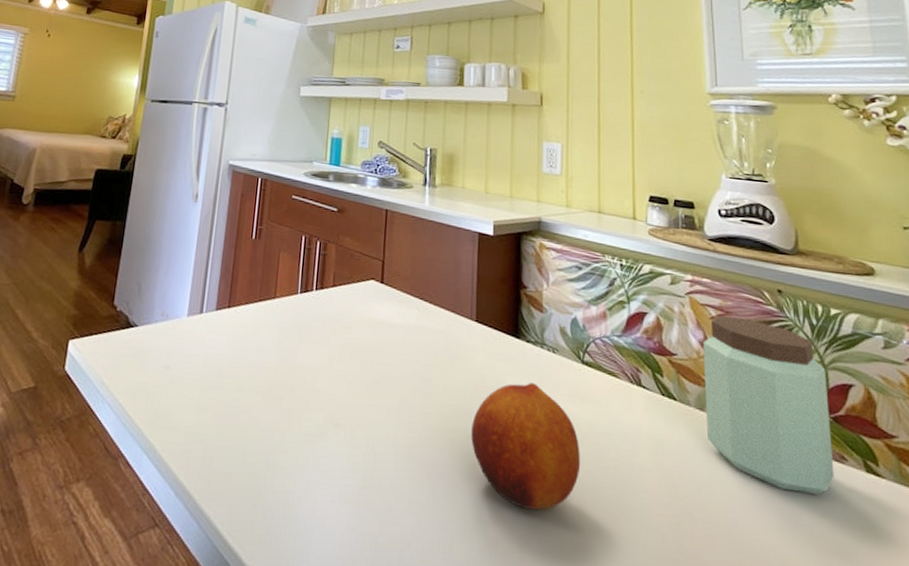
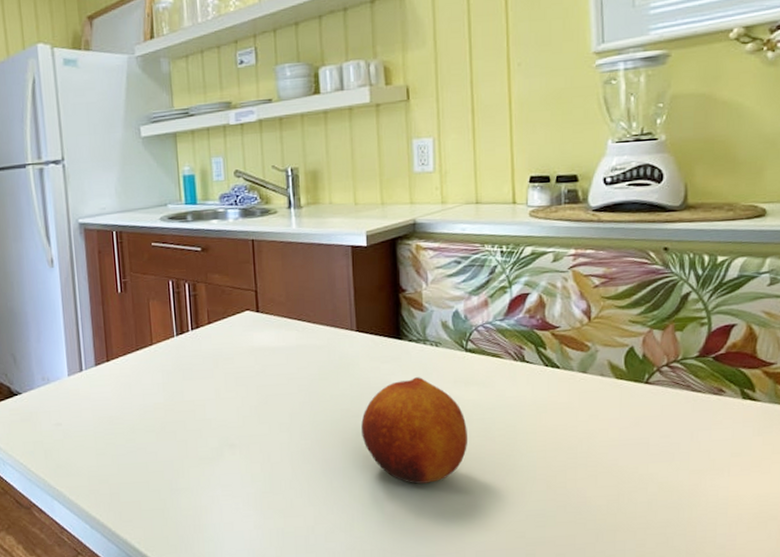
peanut butter: present [703,316,834,494] -> none [586,281,712,427]

